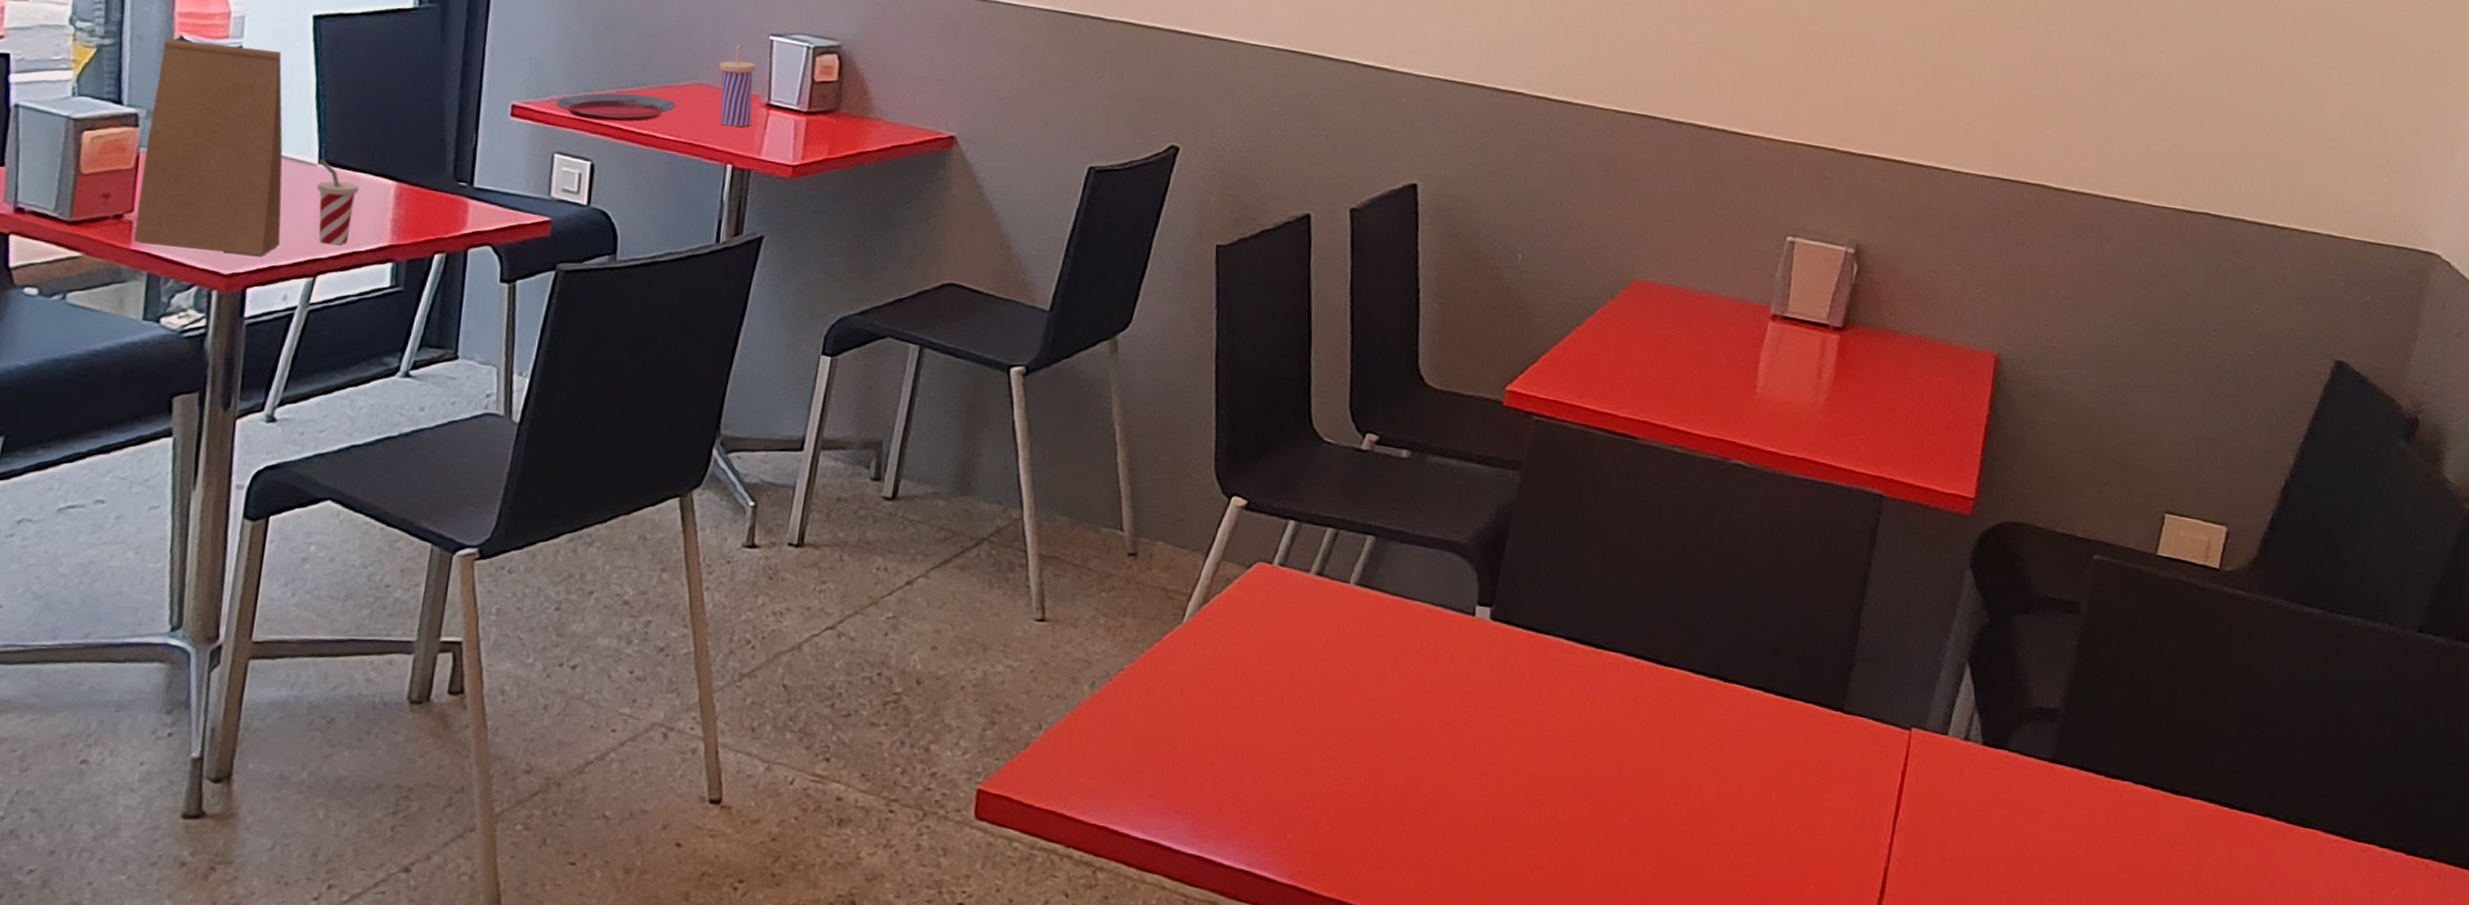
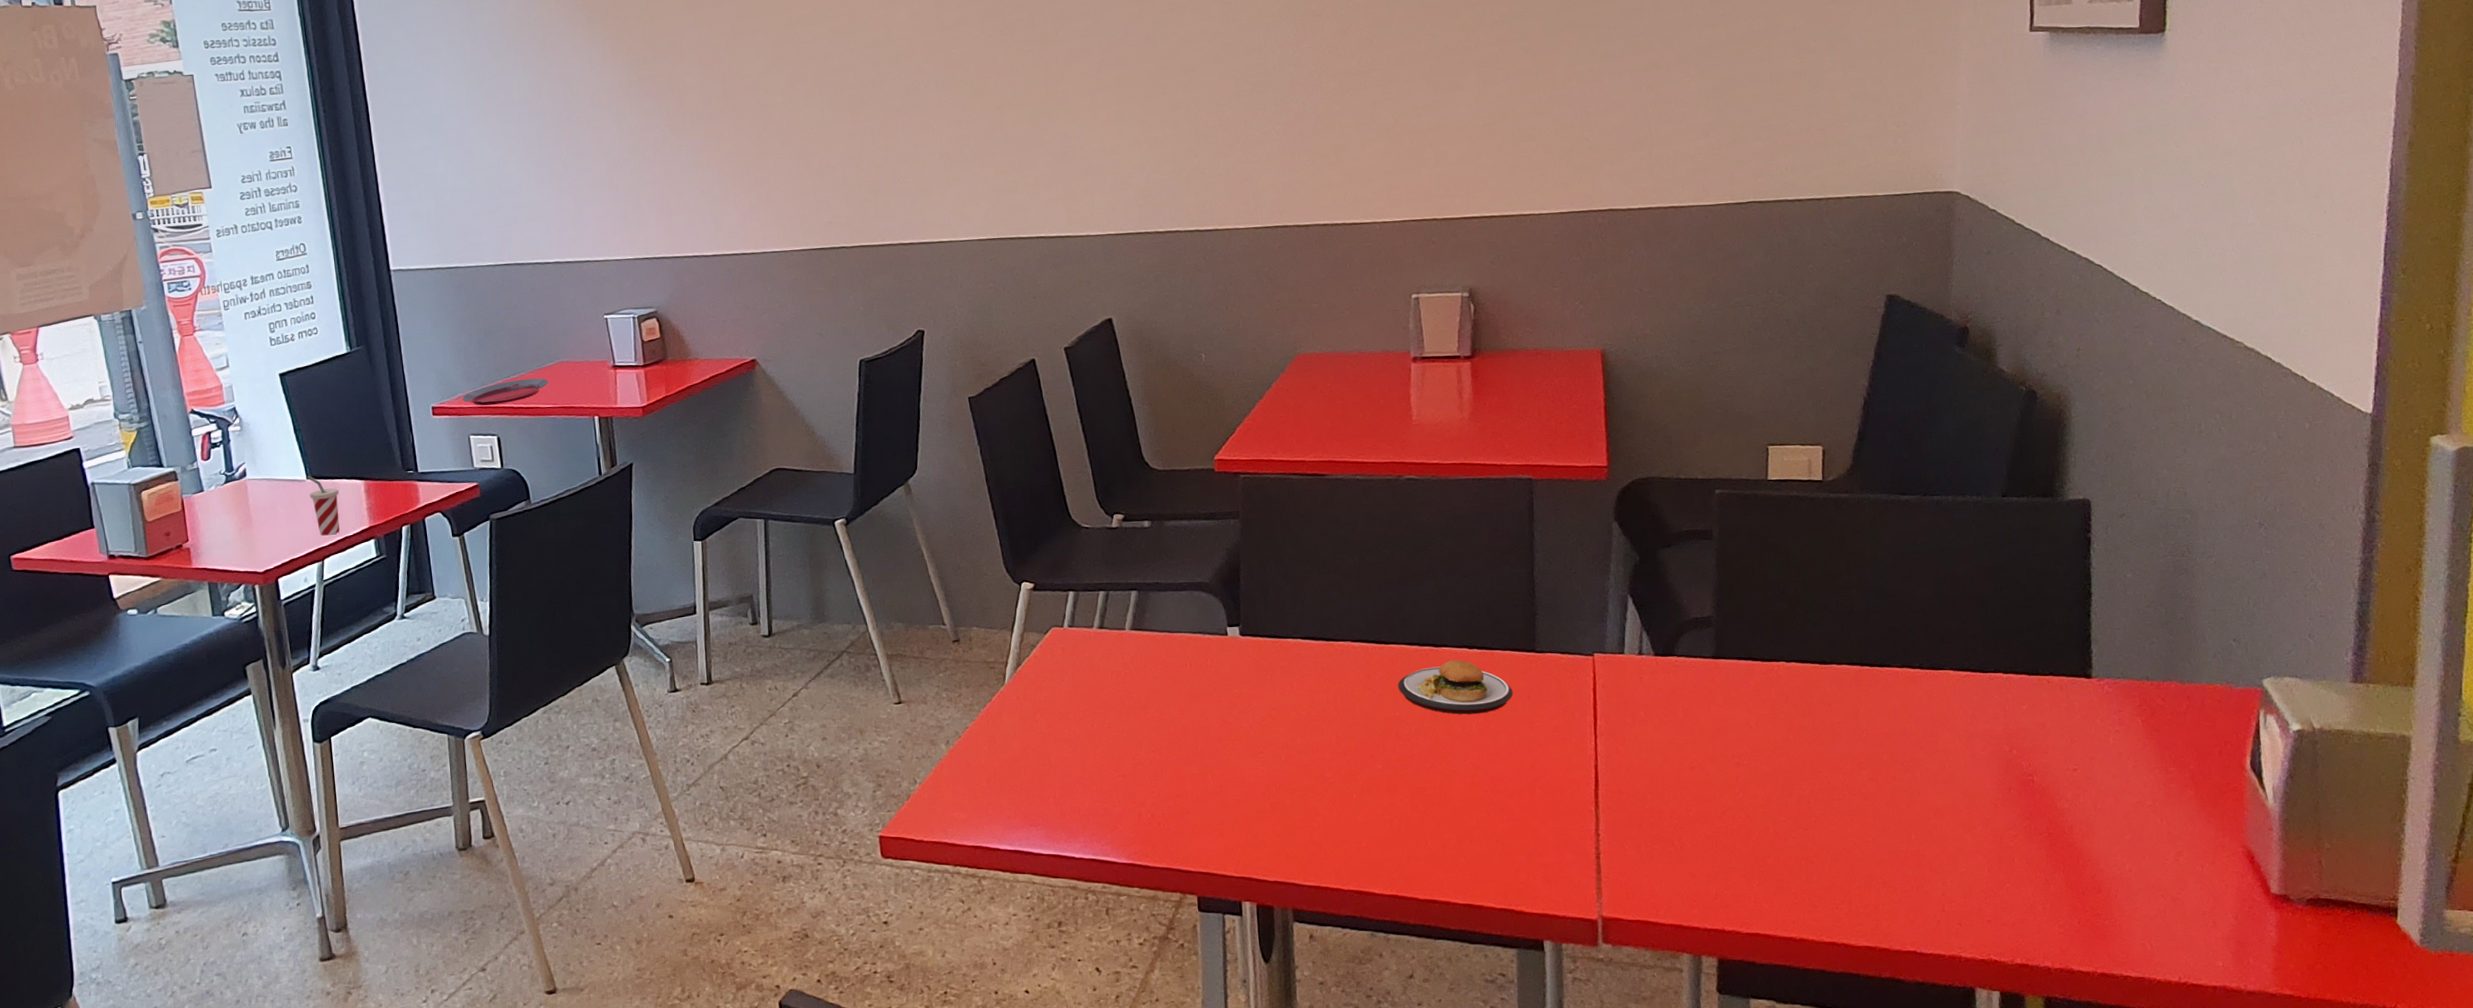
paper bag: present [134,38,283,256] -> none [182,404,293,563]
beverage cup: present [719,45,756,128] -> none [572,327,605,389]
burger: none [1669,702,1807,776] -> present [1398,660,1513,715]

